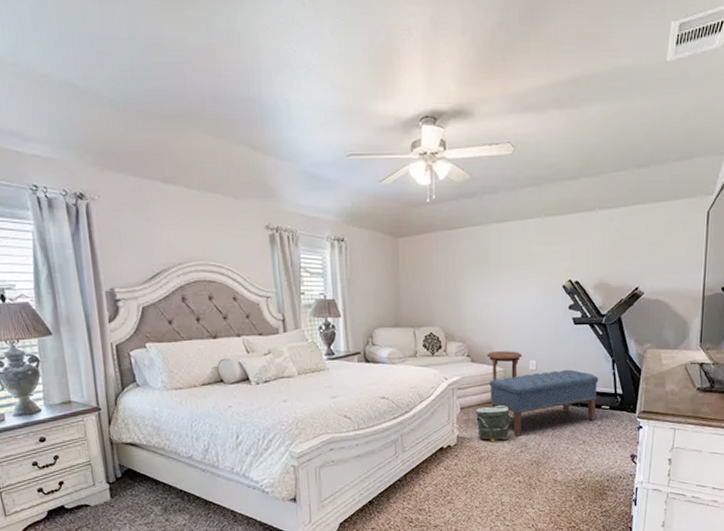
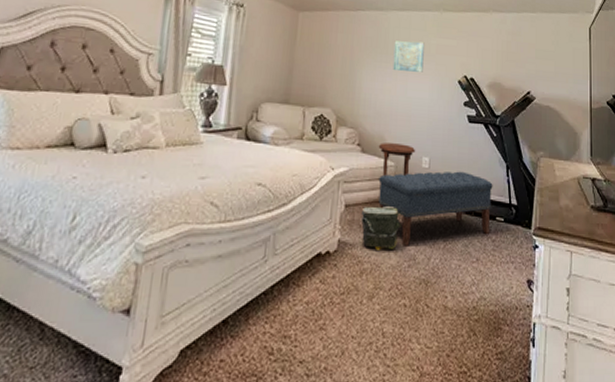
wall art: none [496,252,527,283] -> present [393,41,425,72]

